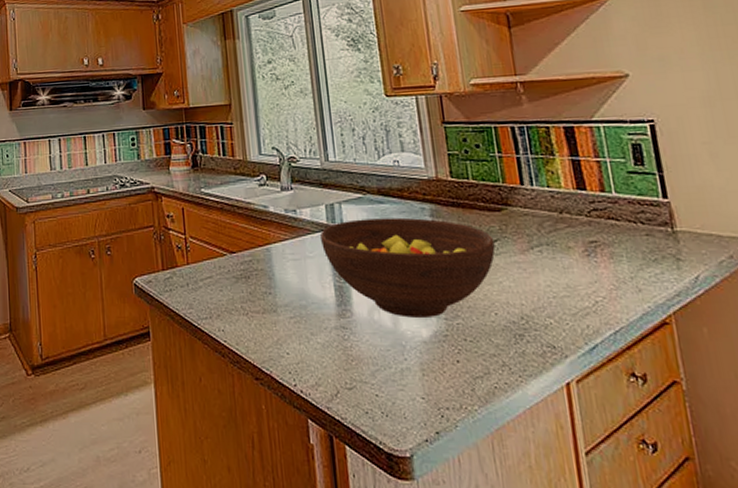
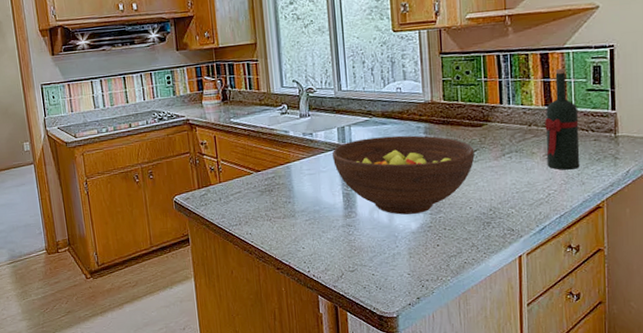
wine bottle: none [578,145,633,271] -> present [545,68,580,170]

